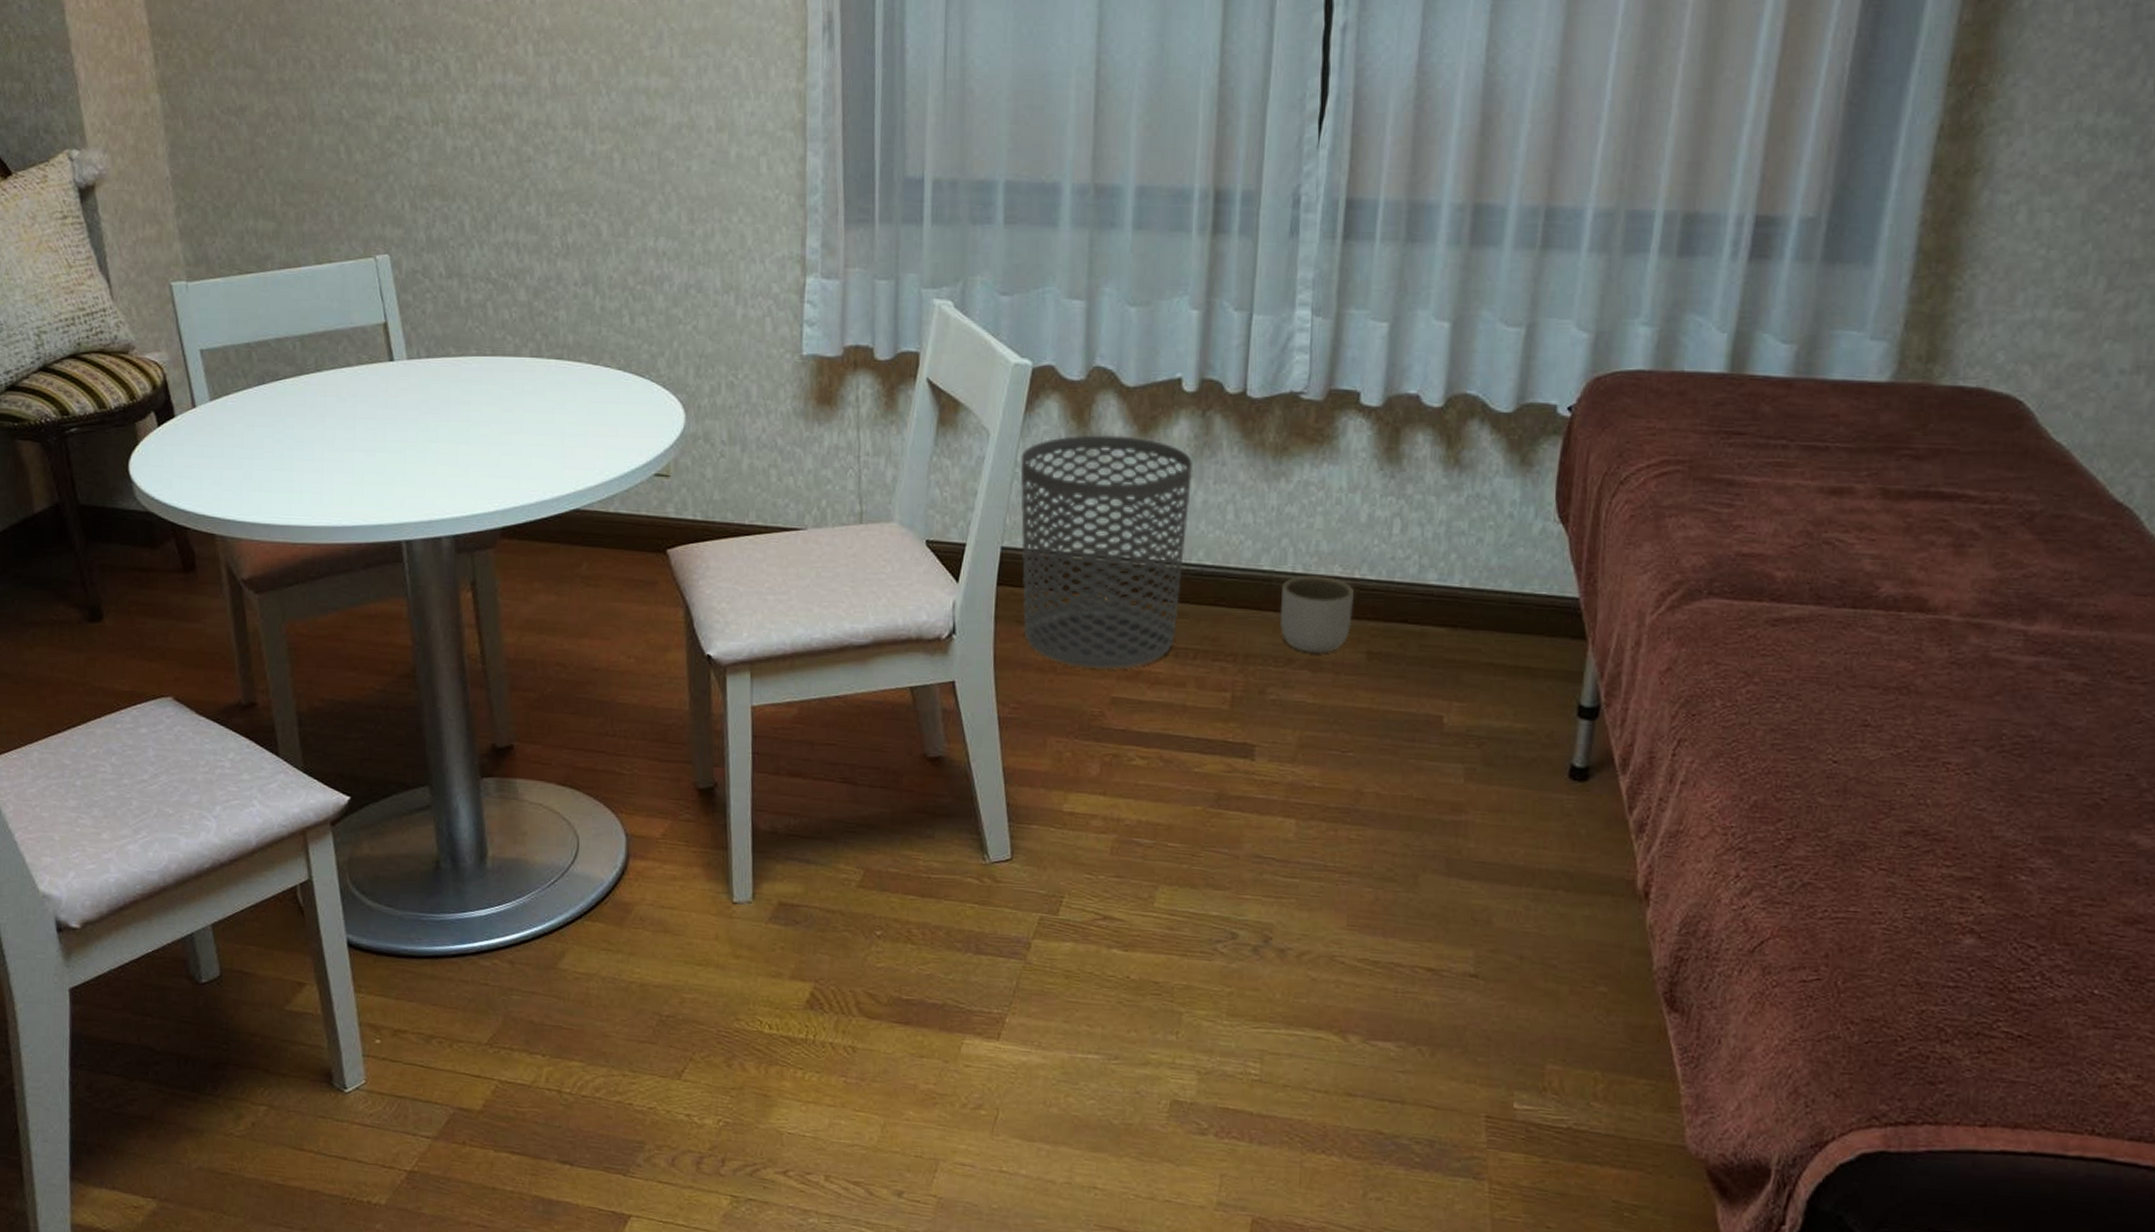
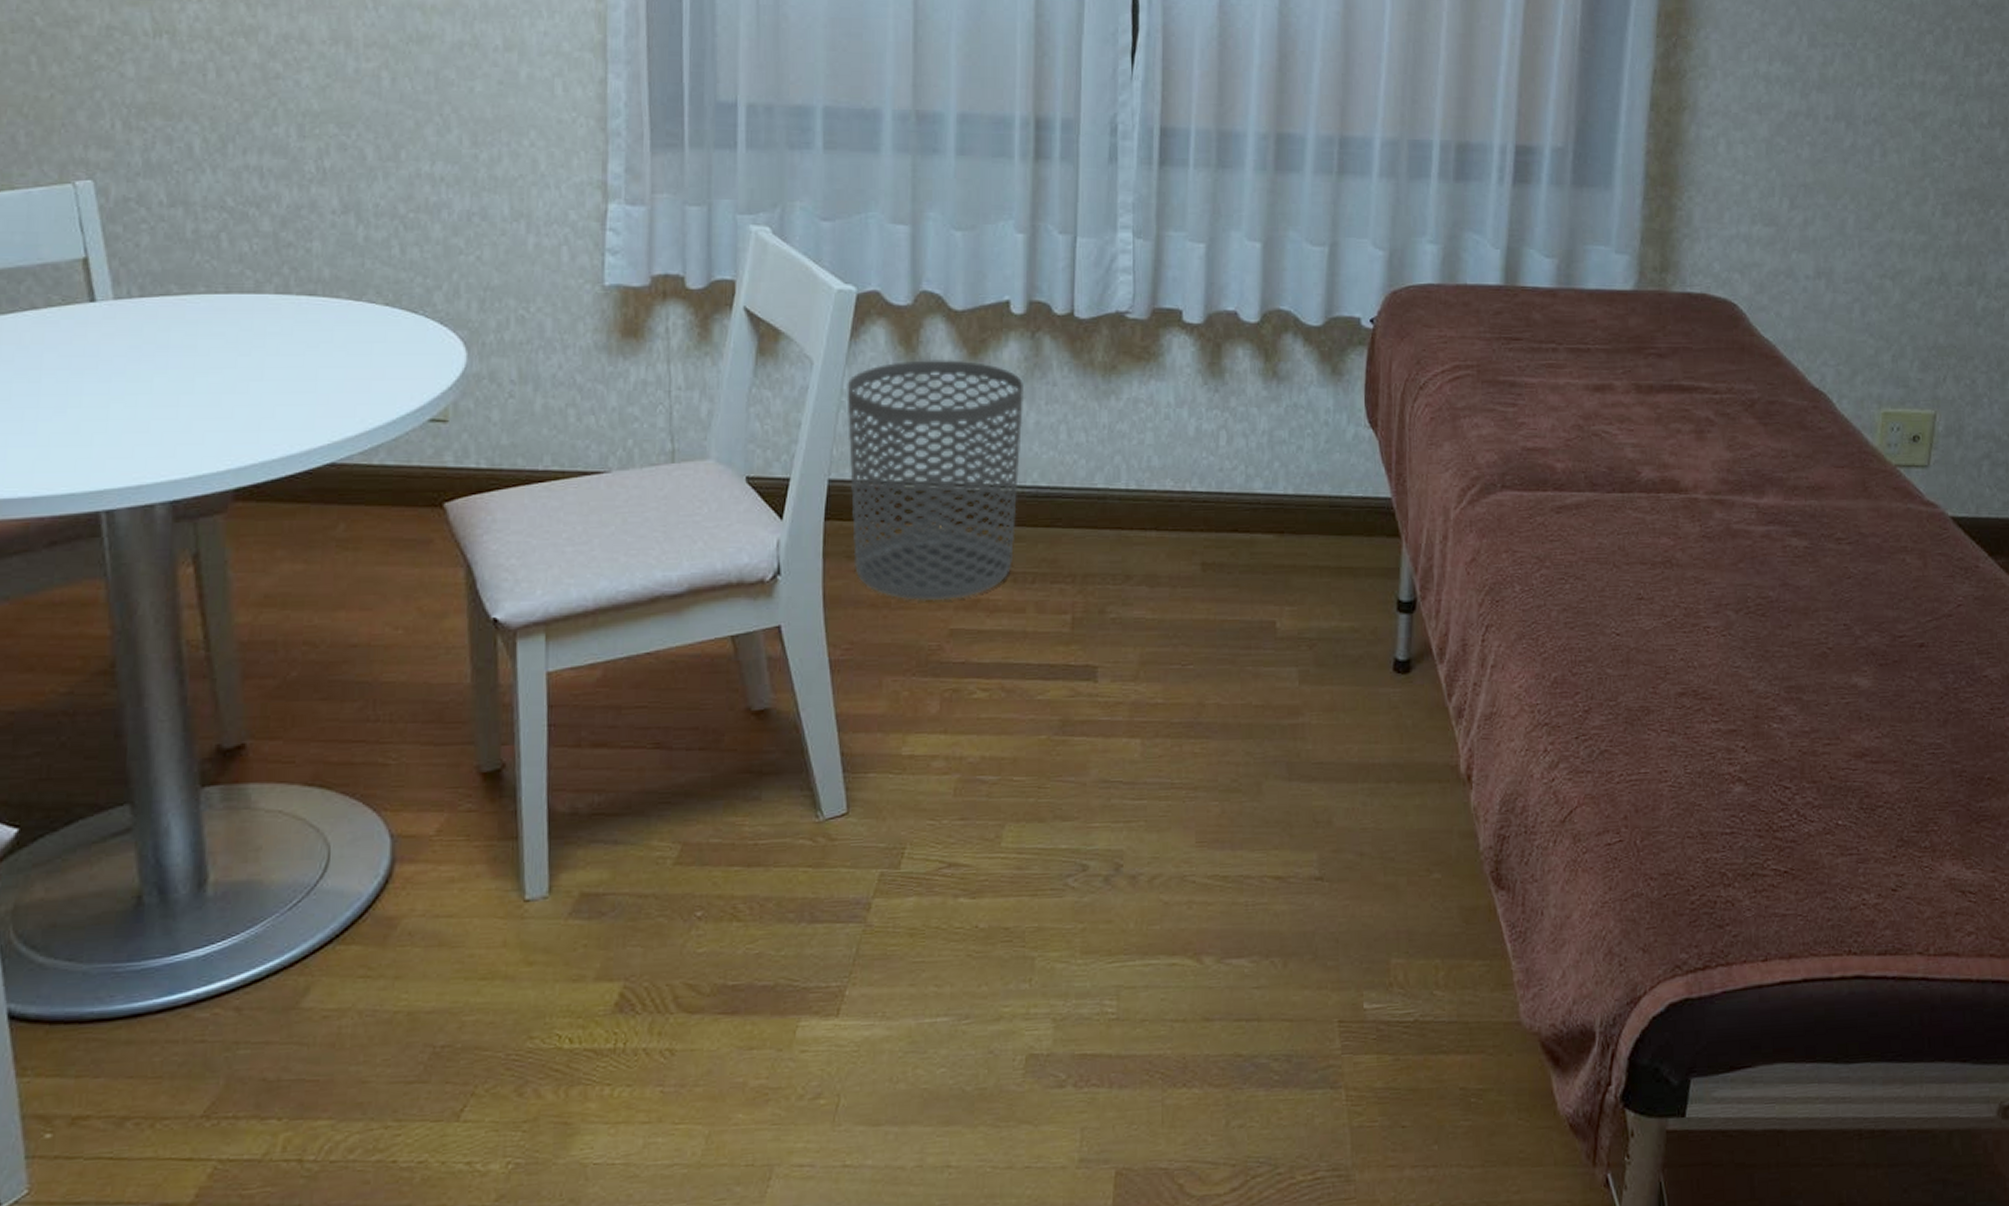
planter: present [1280,575,1355,653] -> none [1117,491,1187,568]

